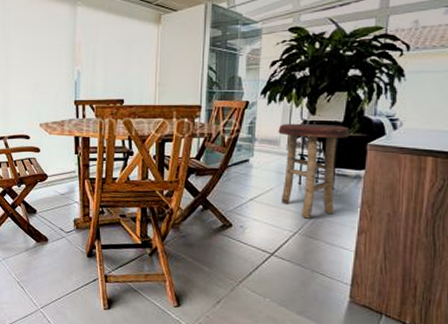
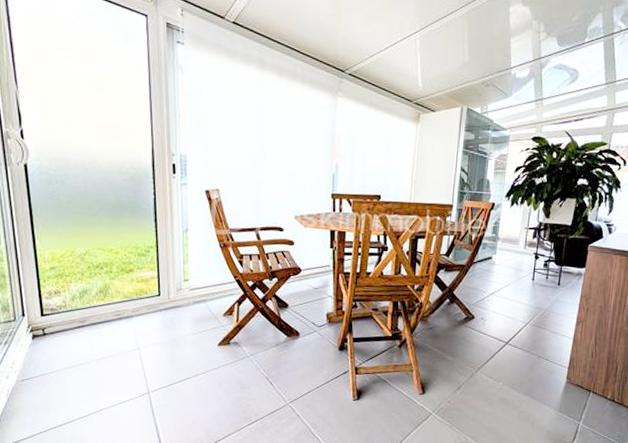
stool: present [278,124,350,219] -> none [516,225,576,311]

